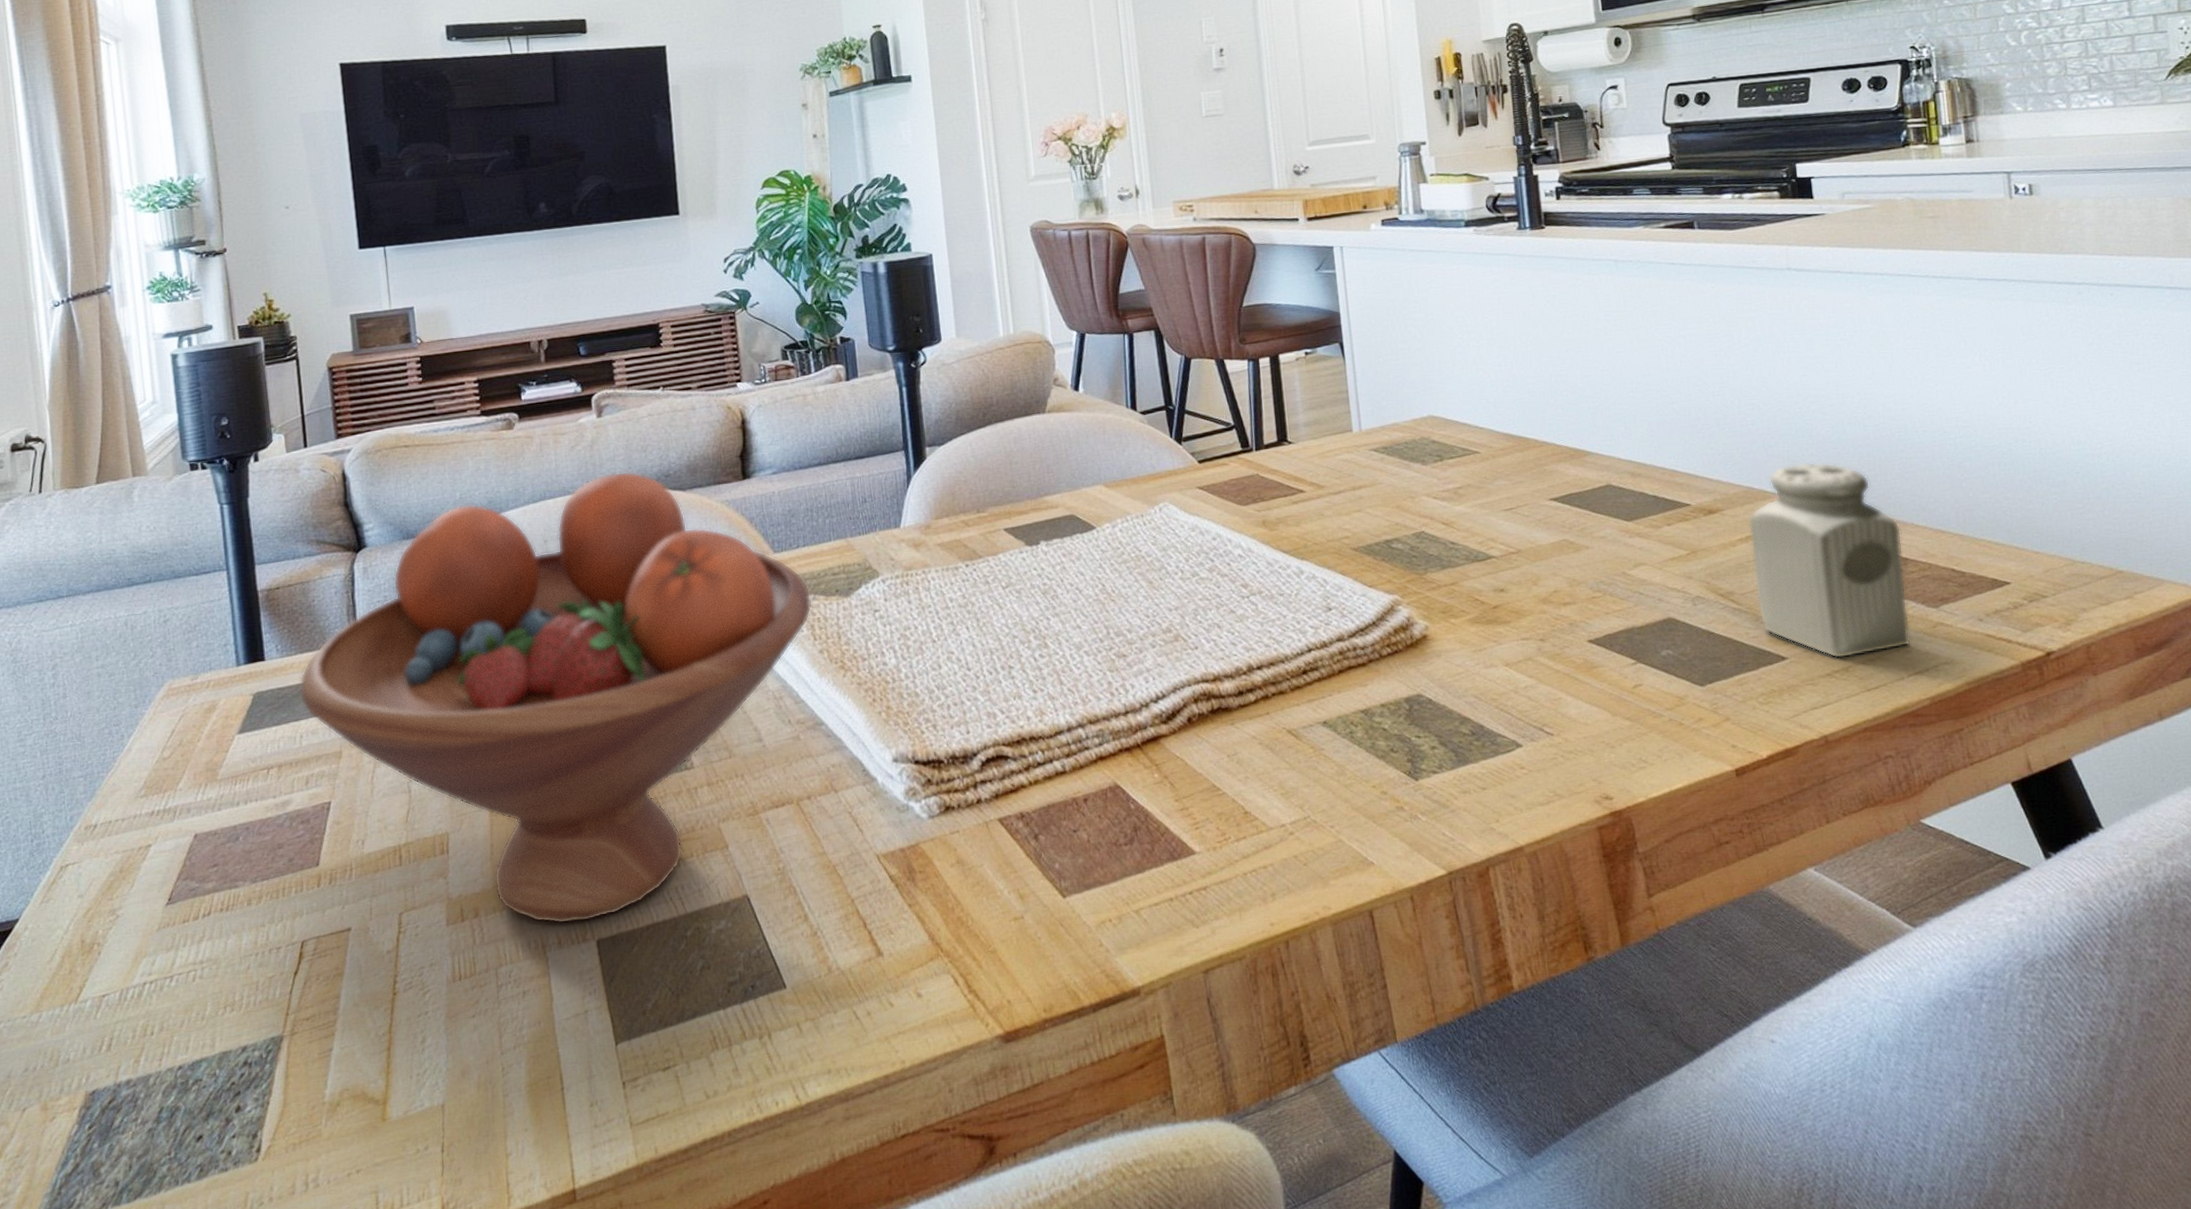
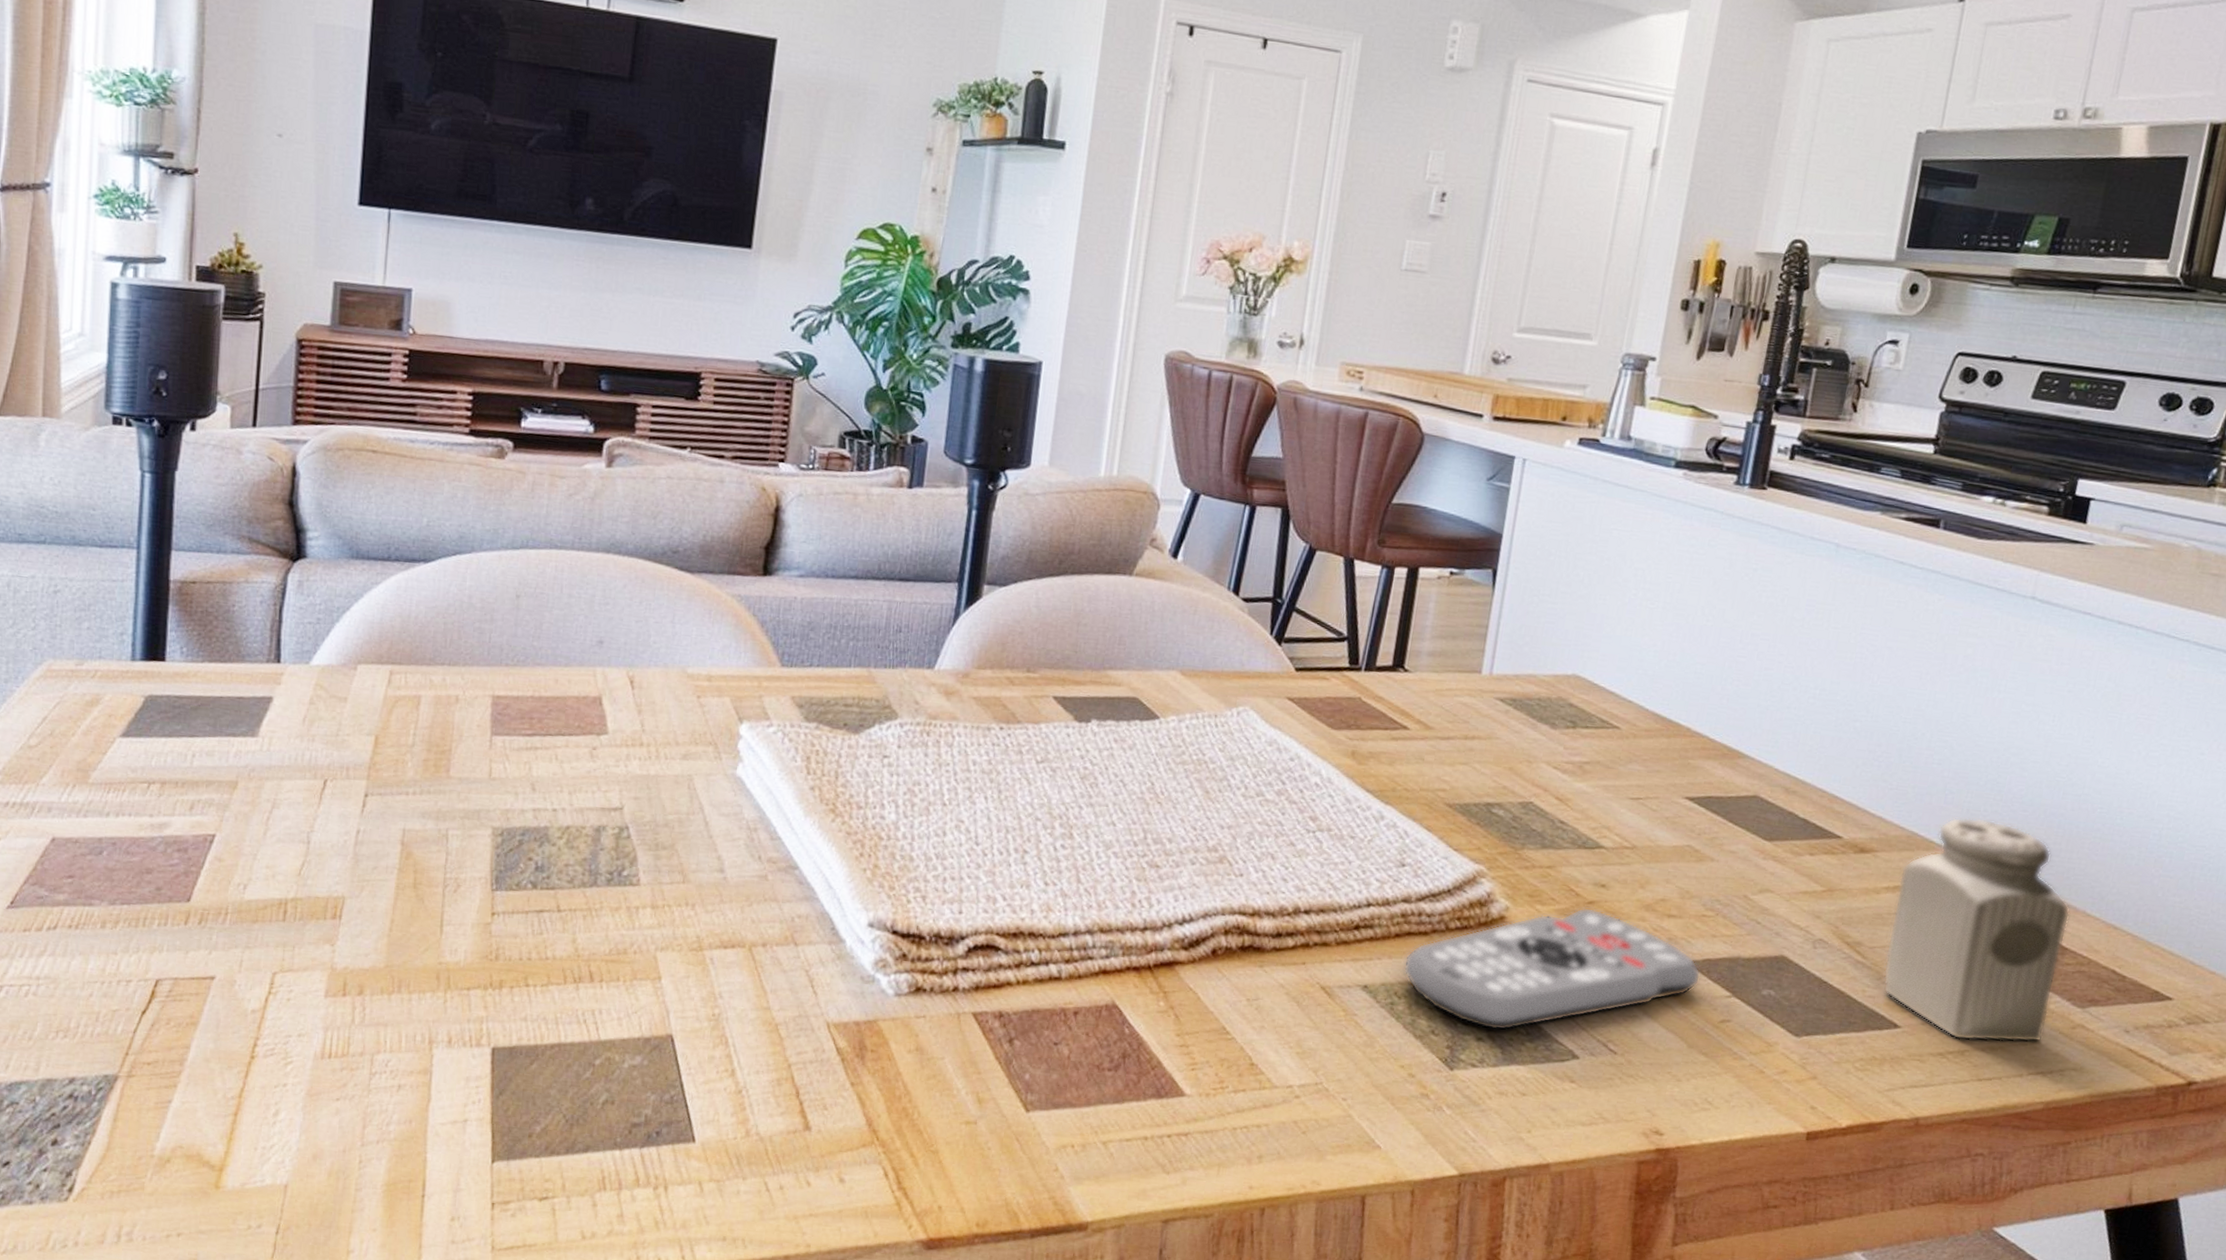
fruit bowl: present [299,471,812,924] -> none [199,533,815,1026]
remote control: none [1351,611,1606,738] -> present [1402,907,1701,1031]

